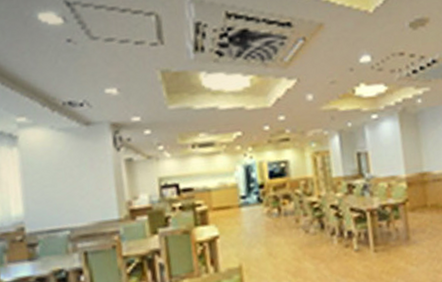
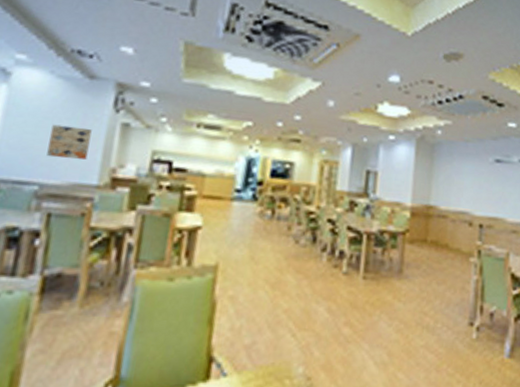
wall art: none [66,170,104,204] -> present [46,124,92,159]

